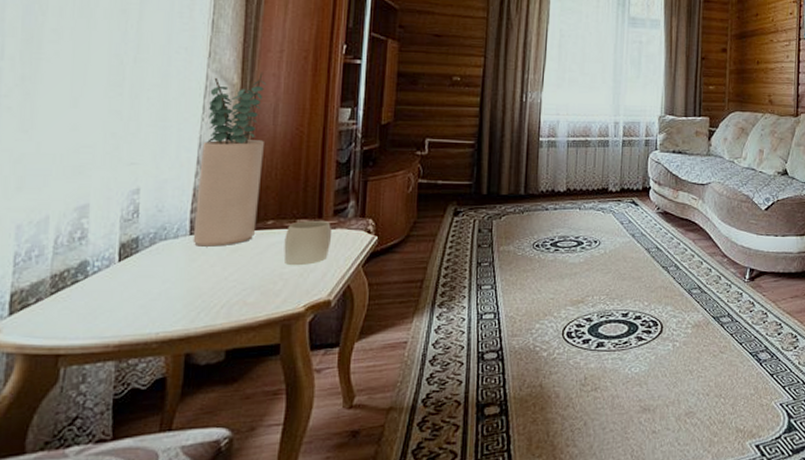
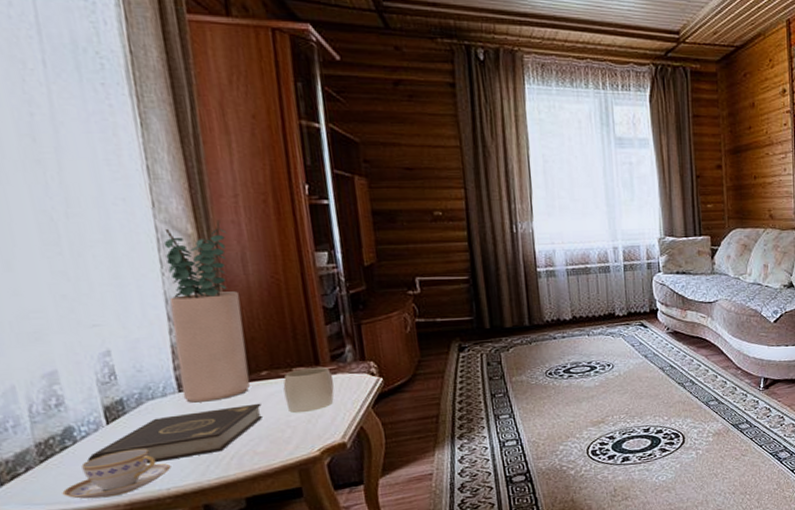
teacup: none [61,288,165,337] -> present [62,448,171,500]
book: none [93,252,261,305] -> present [87,403,264,464]

